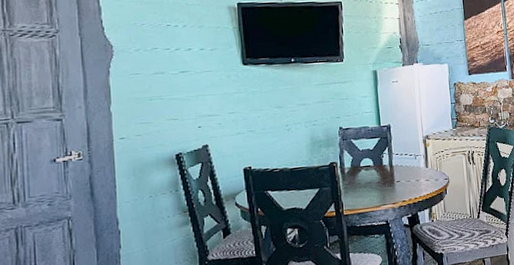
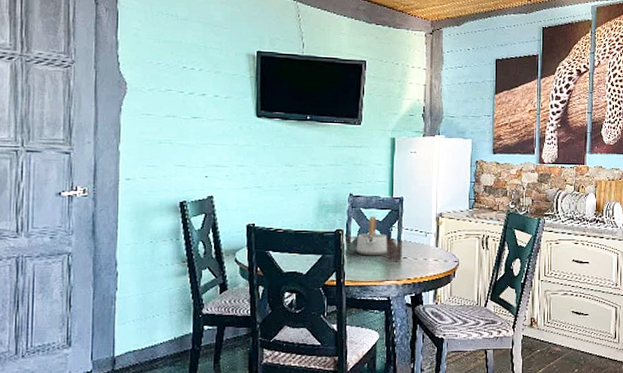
teapot: none [351,145,381,184] -> present [356,216,387,256]

